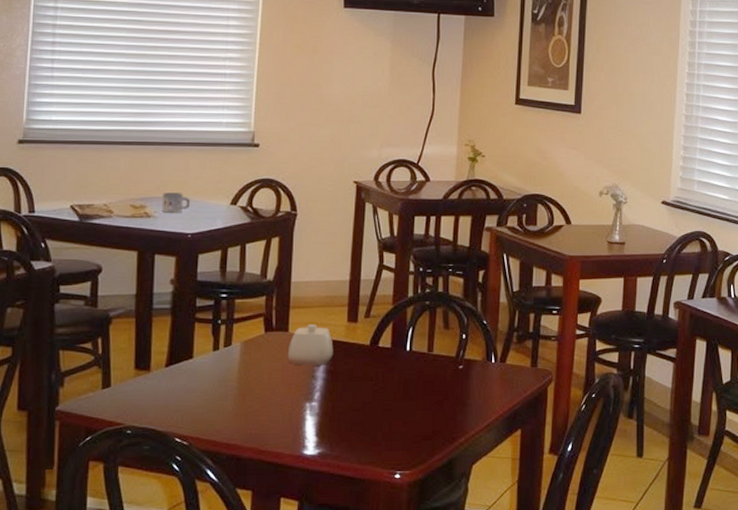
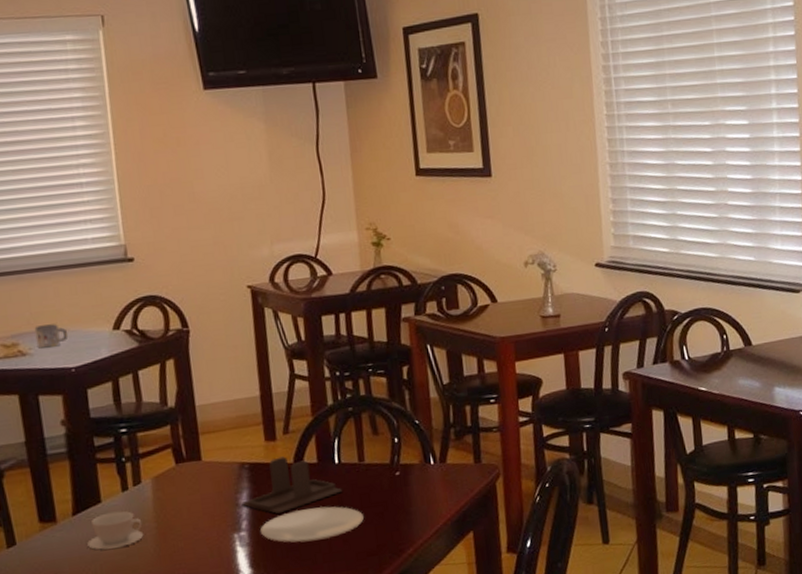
teacup: none [174,368,226,402] -> present [87,511,144,550]
sugar bowl: present [287,324,334,366] -> none [204,448,256,496]
napkin holder: none [317,338,410,389] -> present [241,456,343,514]
plate: none [329,389,424,419] -> present [259,506,364,544]

